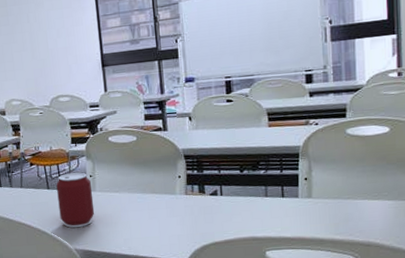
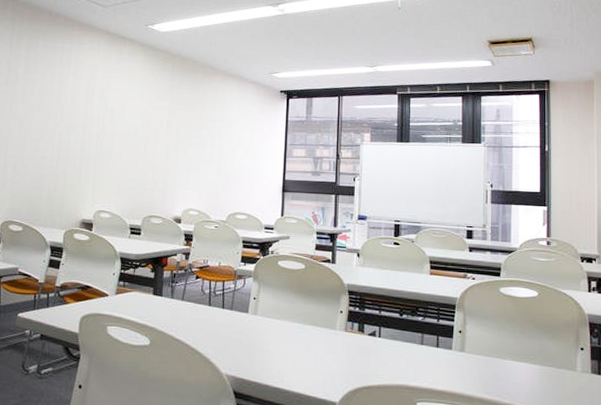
can: present [56,172,95,228] -> none [216,292,255,351]

